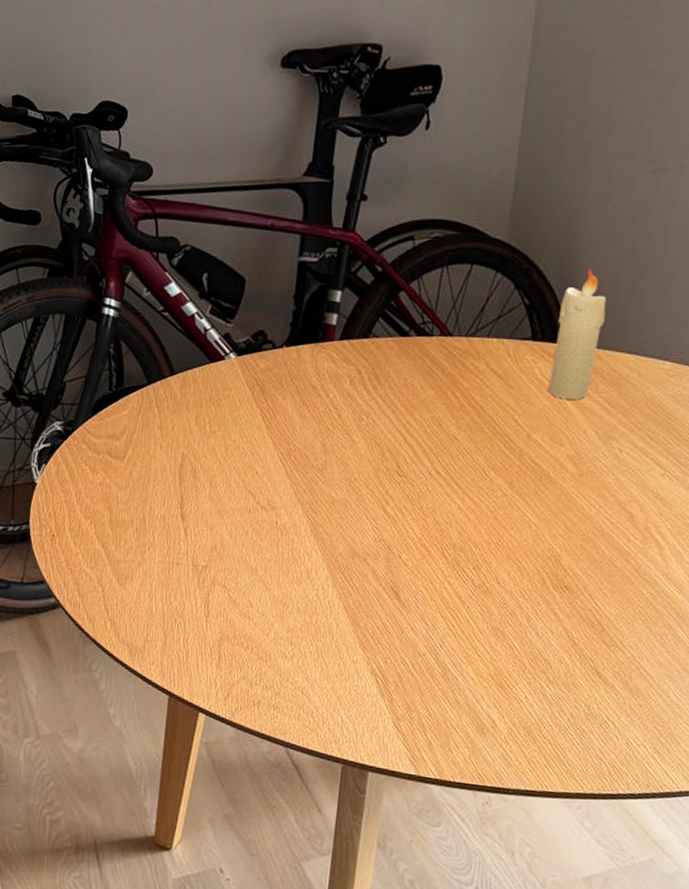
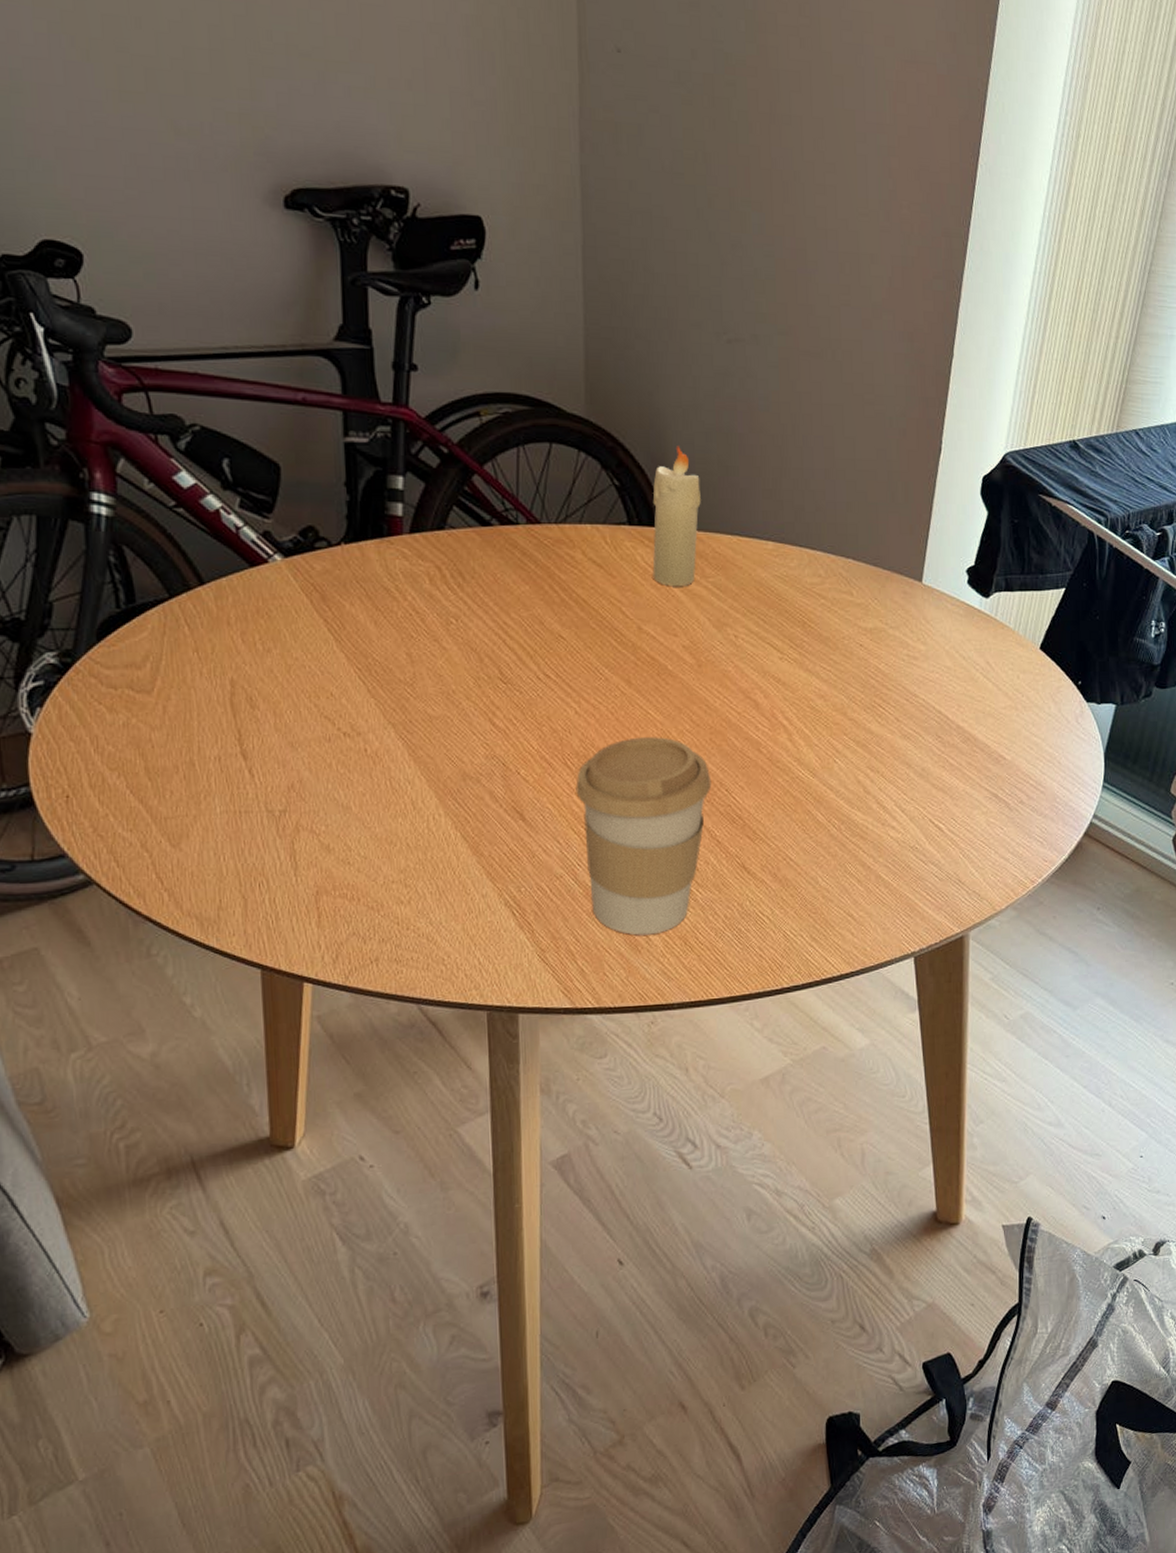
coffee cup: none [447,536,577,721] -> present [576,737,712,935]

